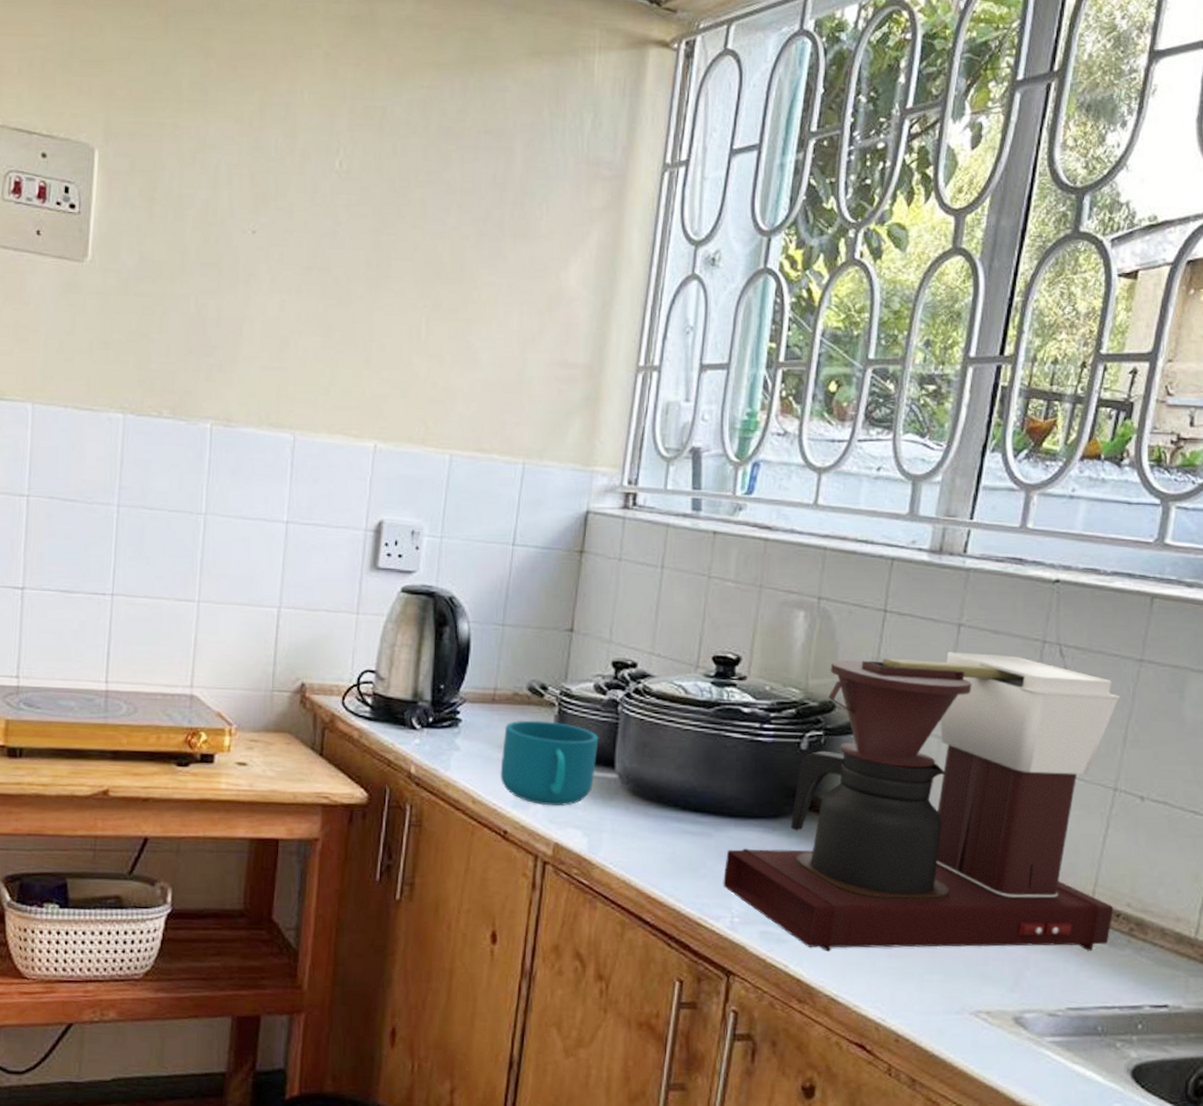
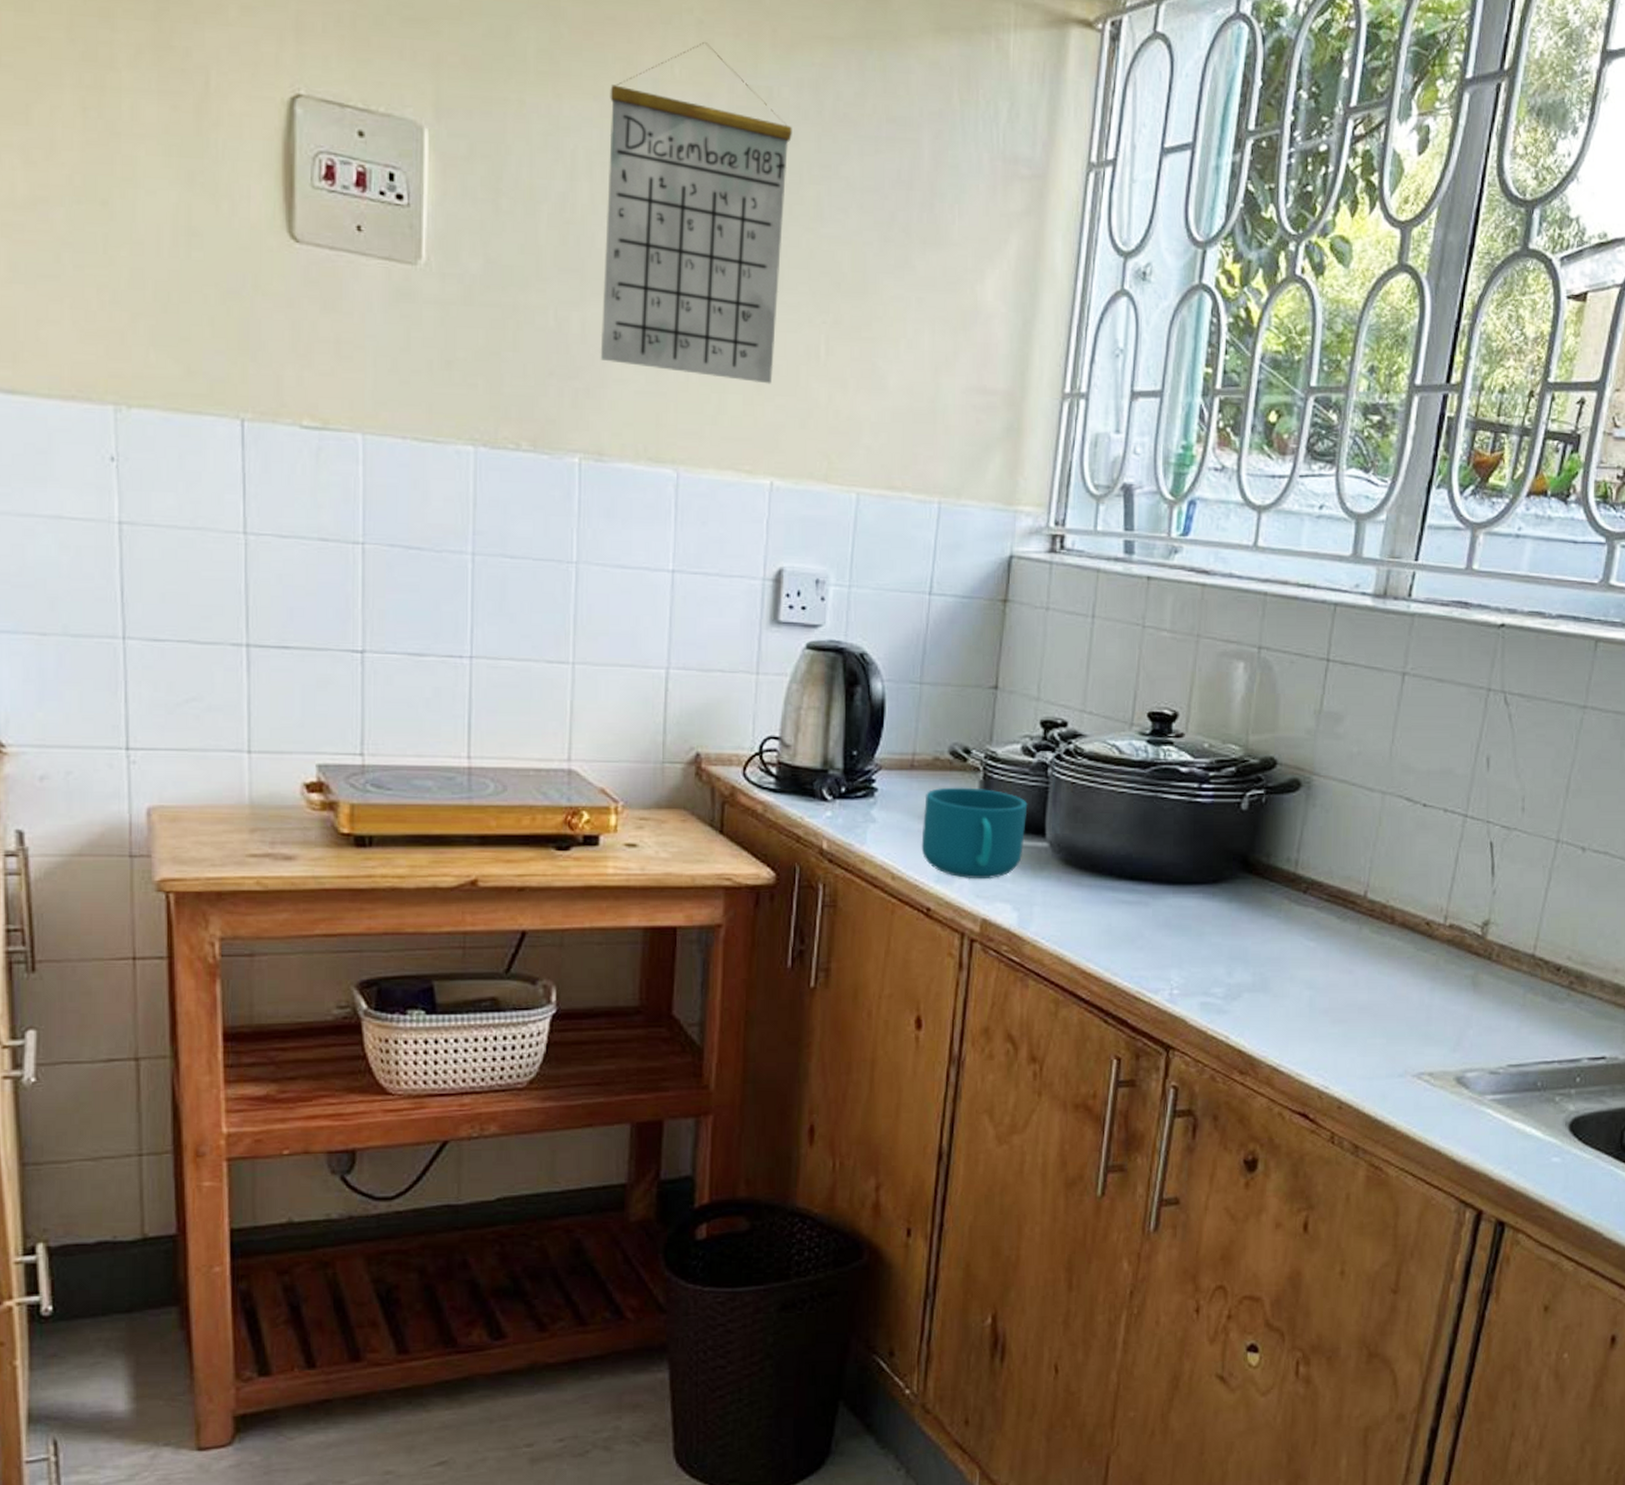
calendar: none [232,71,402,360] -> present [600,42,792,384]
coffee maker: present [723,652,1121,952] -> none [1161,702,1564,1020]

